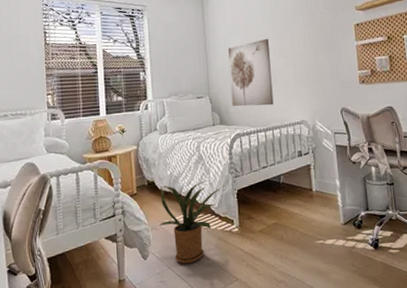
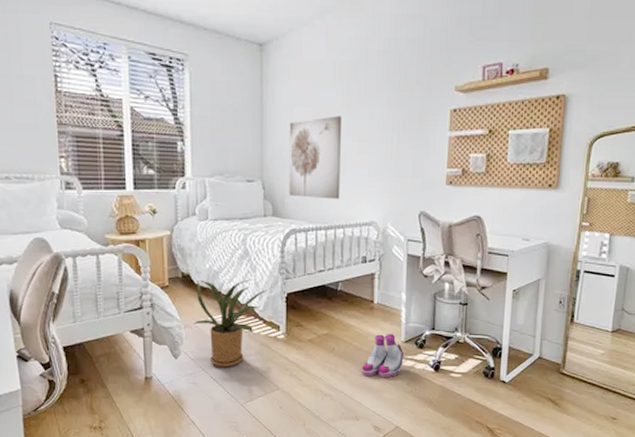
boots: none [309,217,346,260] -> present [362,333,404,378]

